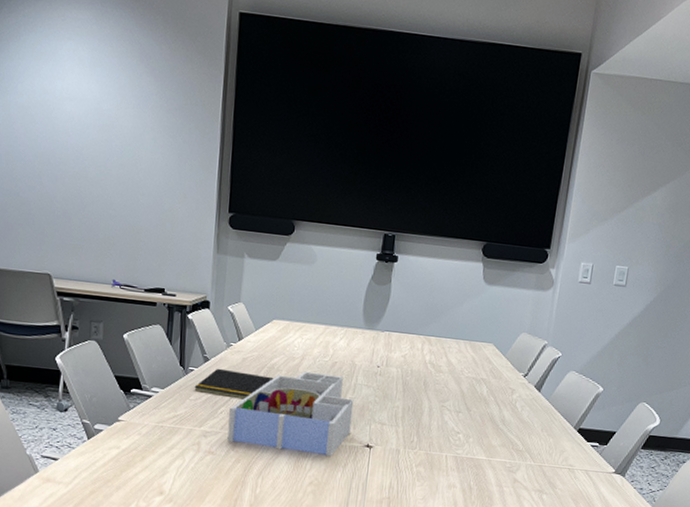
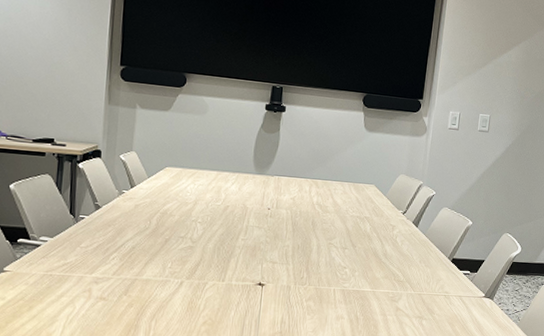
notepad: present [194,368,274,400] -> none [85,215,167,245]
desk organizer: present [227,371,354,458] -> none [119,215,246,297]

